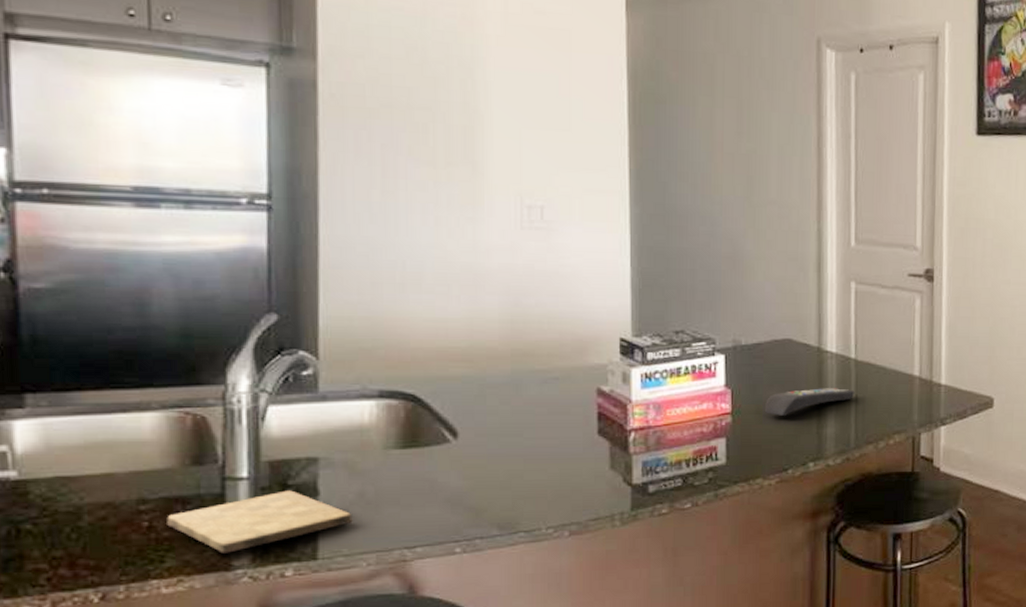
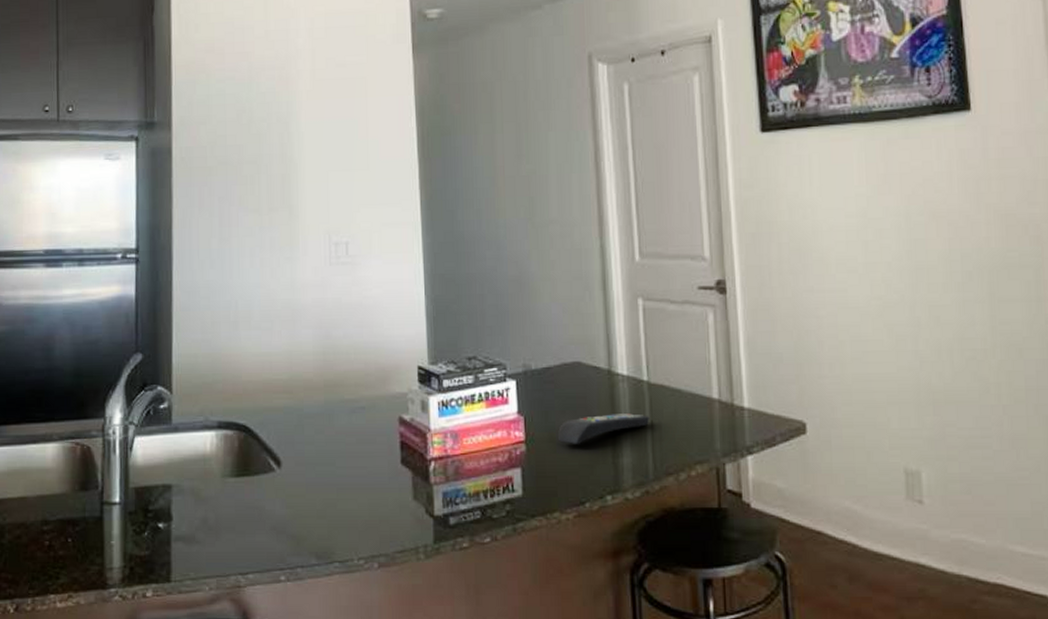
cutting board: present [167,490,353,554] -> none [62,515,198,573]

